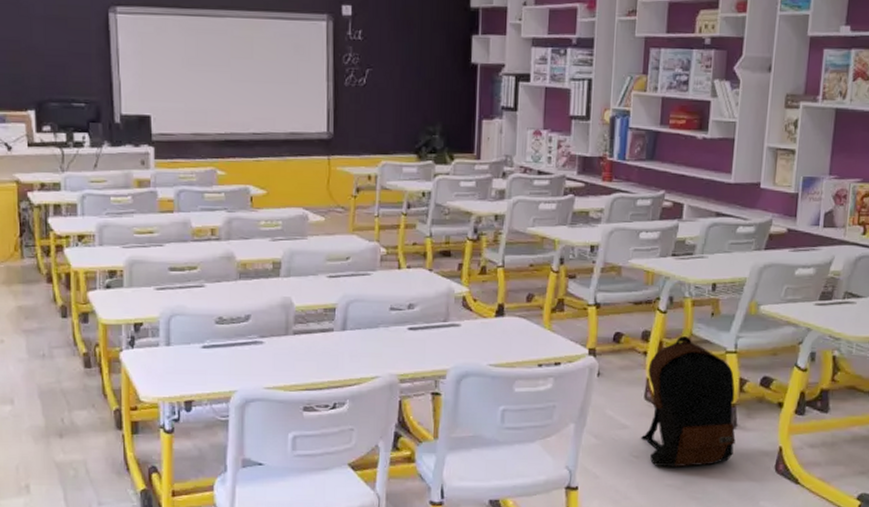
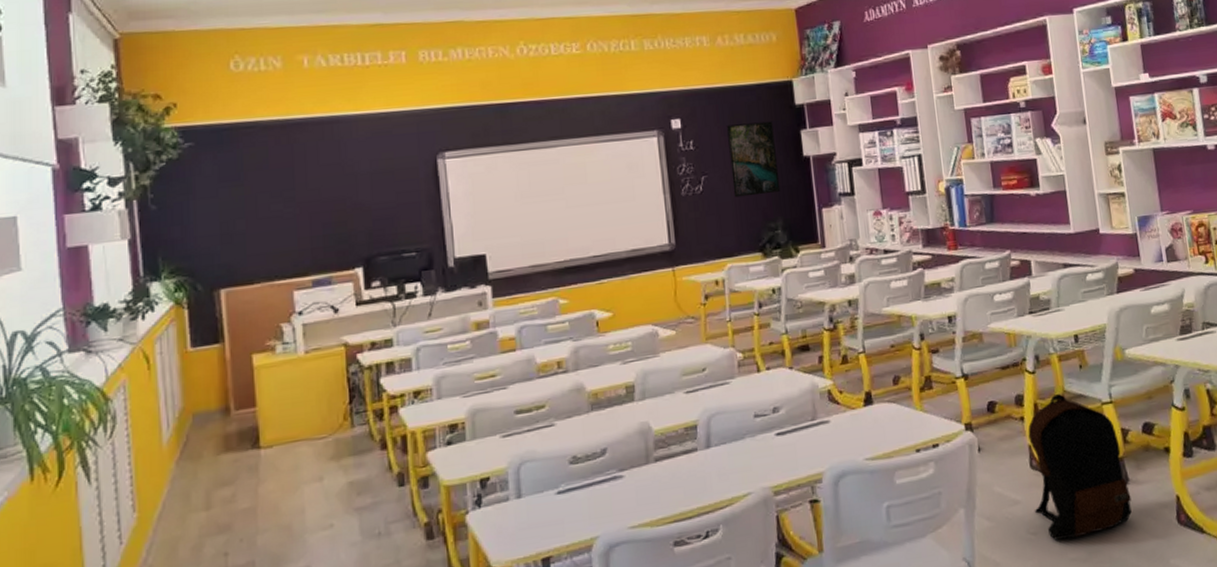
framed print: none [396,19,445,97] -> present [727,121,781,198]

